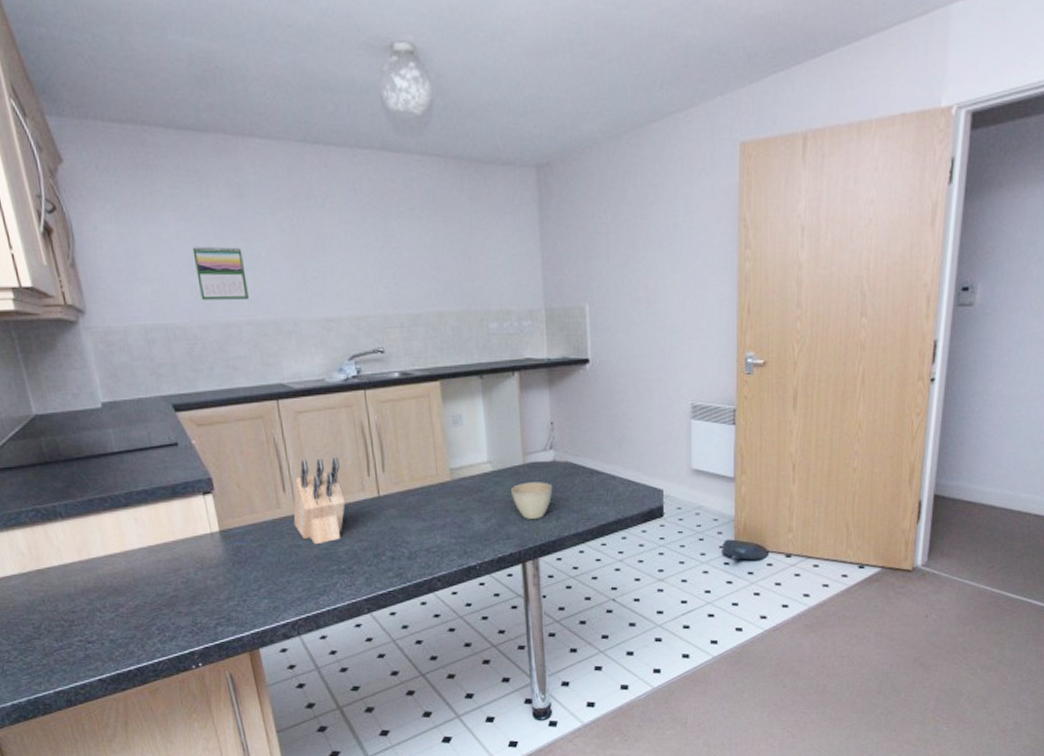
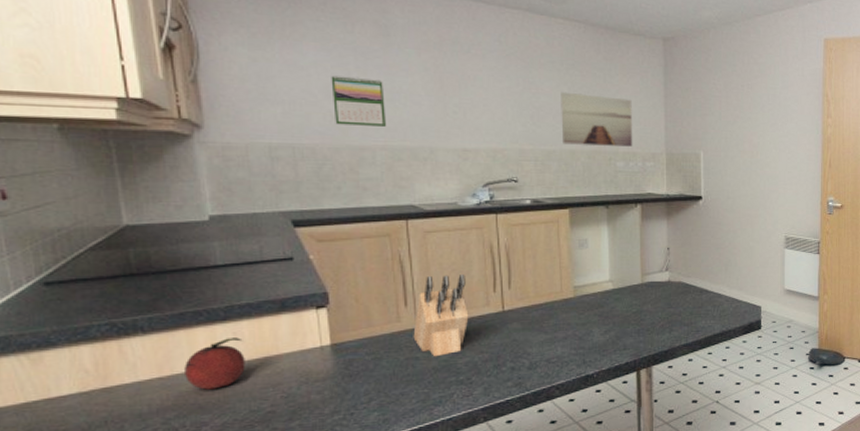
fruit: none [98,523,149,573] -> present [185,337,246,390]
wall art: none [423,243,507,306] -> present [561,91,633,147]
cup: present [511,482,553,519] -> none [630,299,667,332]

